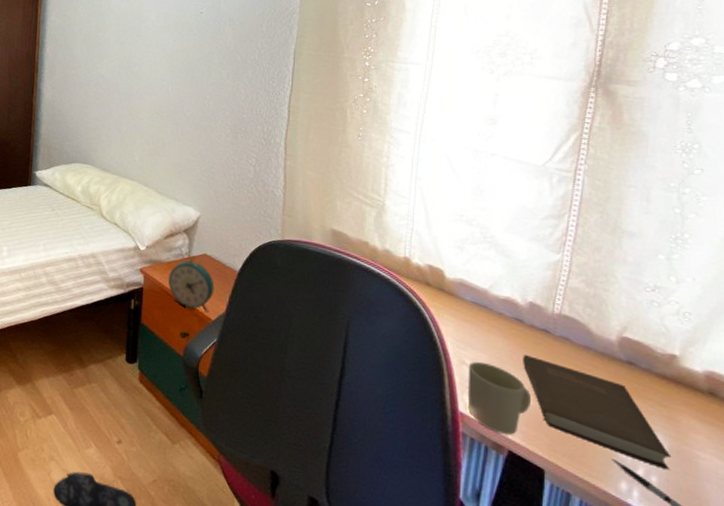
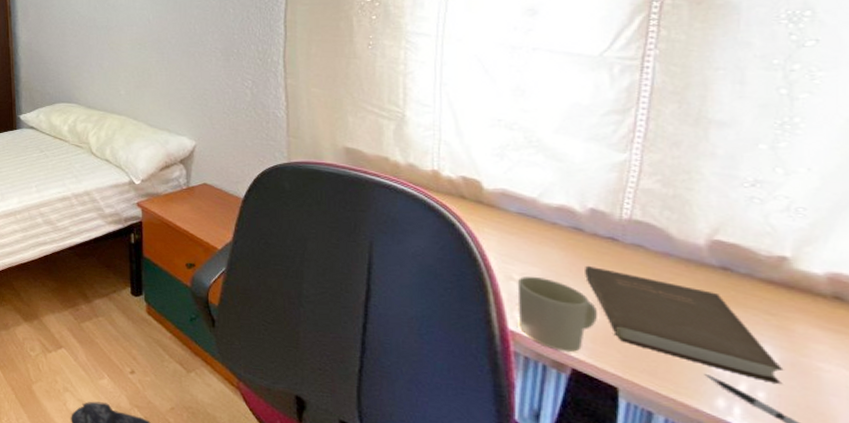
alarm clock: present [168,259,215,311] -> none [168,190,218,240]

